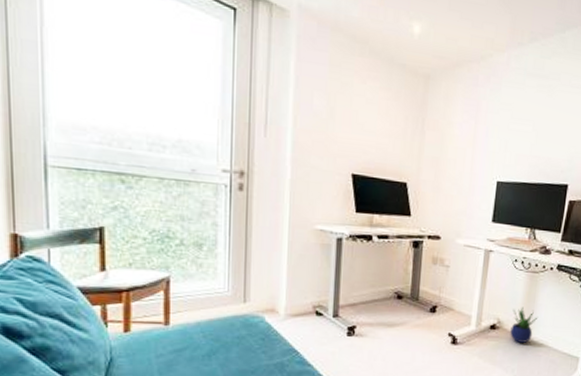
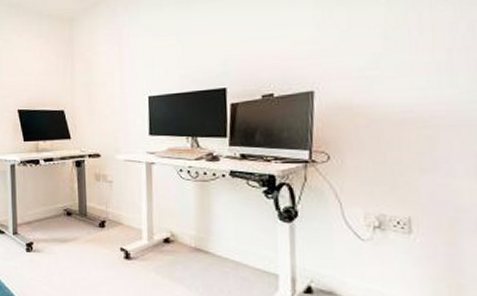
potted plant: present [510,307,539,343] -> none [186,218,218,257]

